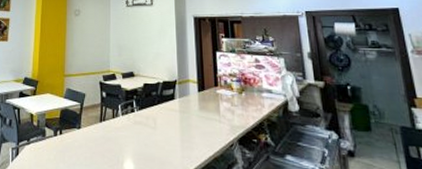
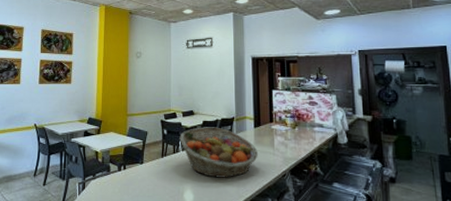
fruit basket: none [119,90,203,147] -> present [179,127,258,178]

